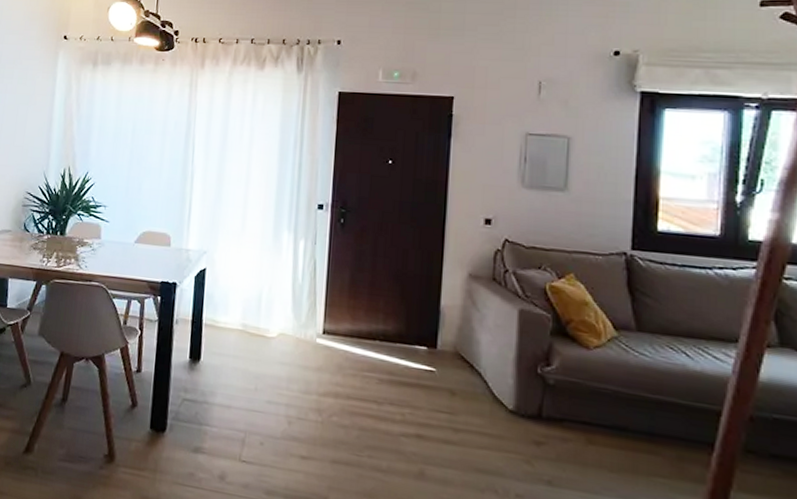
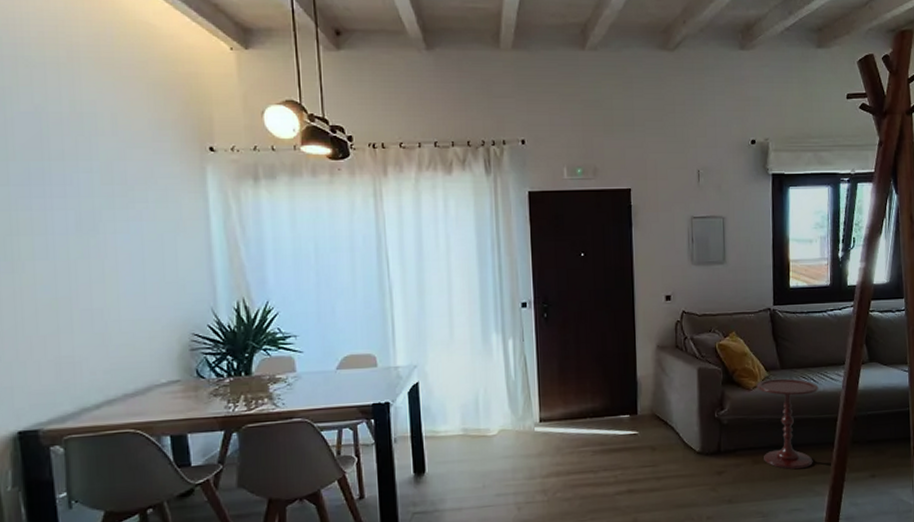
side table: none [599,340,694,468] -> present [756,378,819,470]

